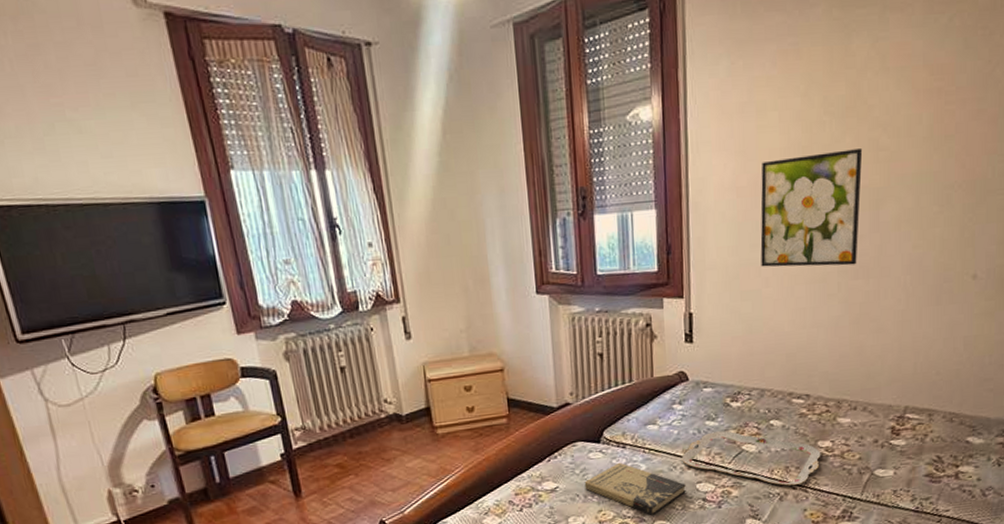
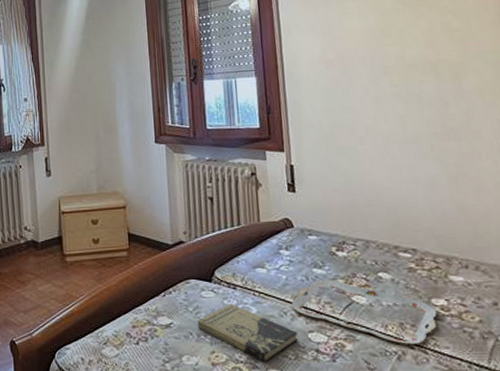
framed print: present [760,149,863,267] -> none [346,30,447,129]

